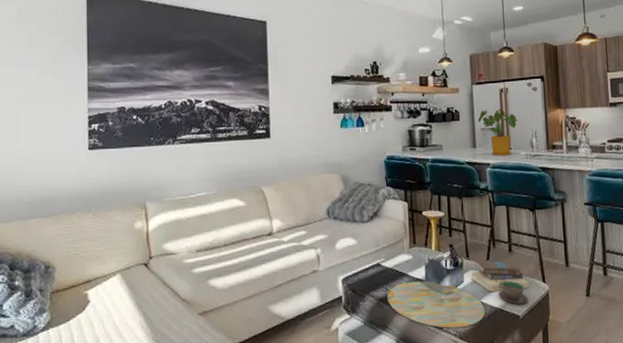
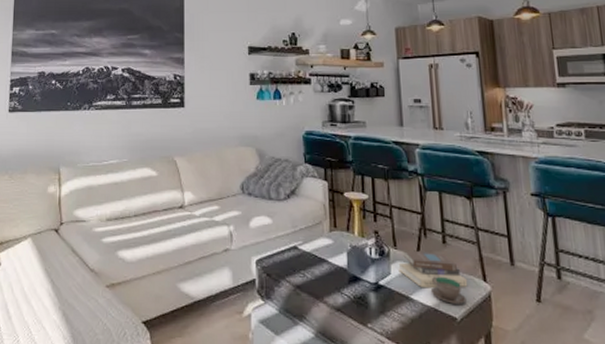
decorative tray: present [386,281,486,329] -> none [304,268,417,326]
house plant: present [477,108,519,156] -> none [404,85,451,137]

